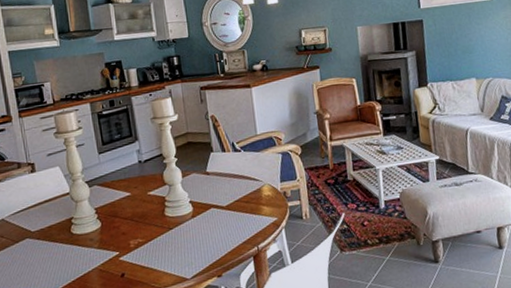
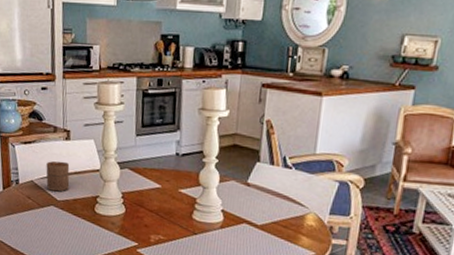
cup: none [15,193,42,225] -> present [46,161,70,192]

